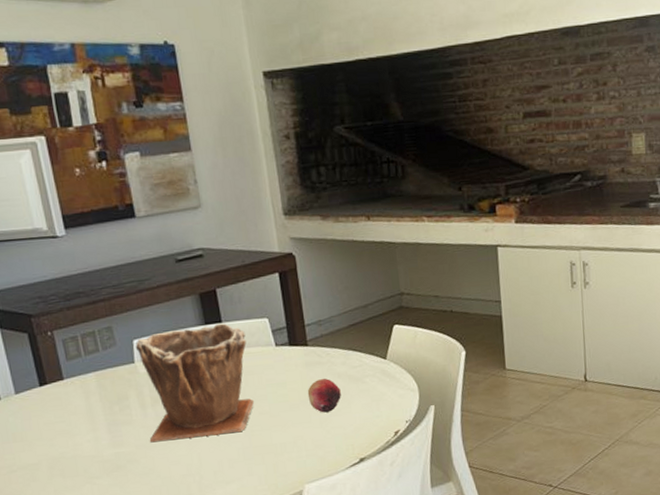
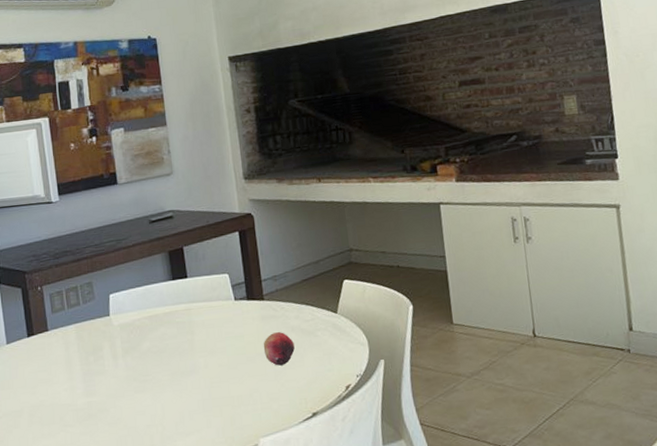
plant pot: present [136,323,255,443] -> none [112,278,215,393]

